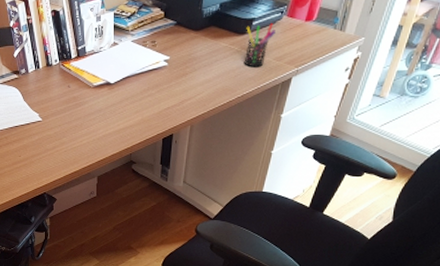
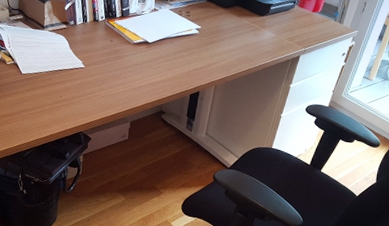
pen holder: present [244,23,275,67] -> none [262,9,289,44]

